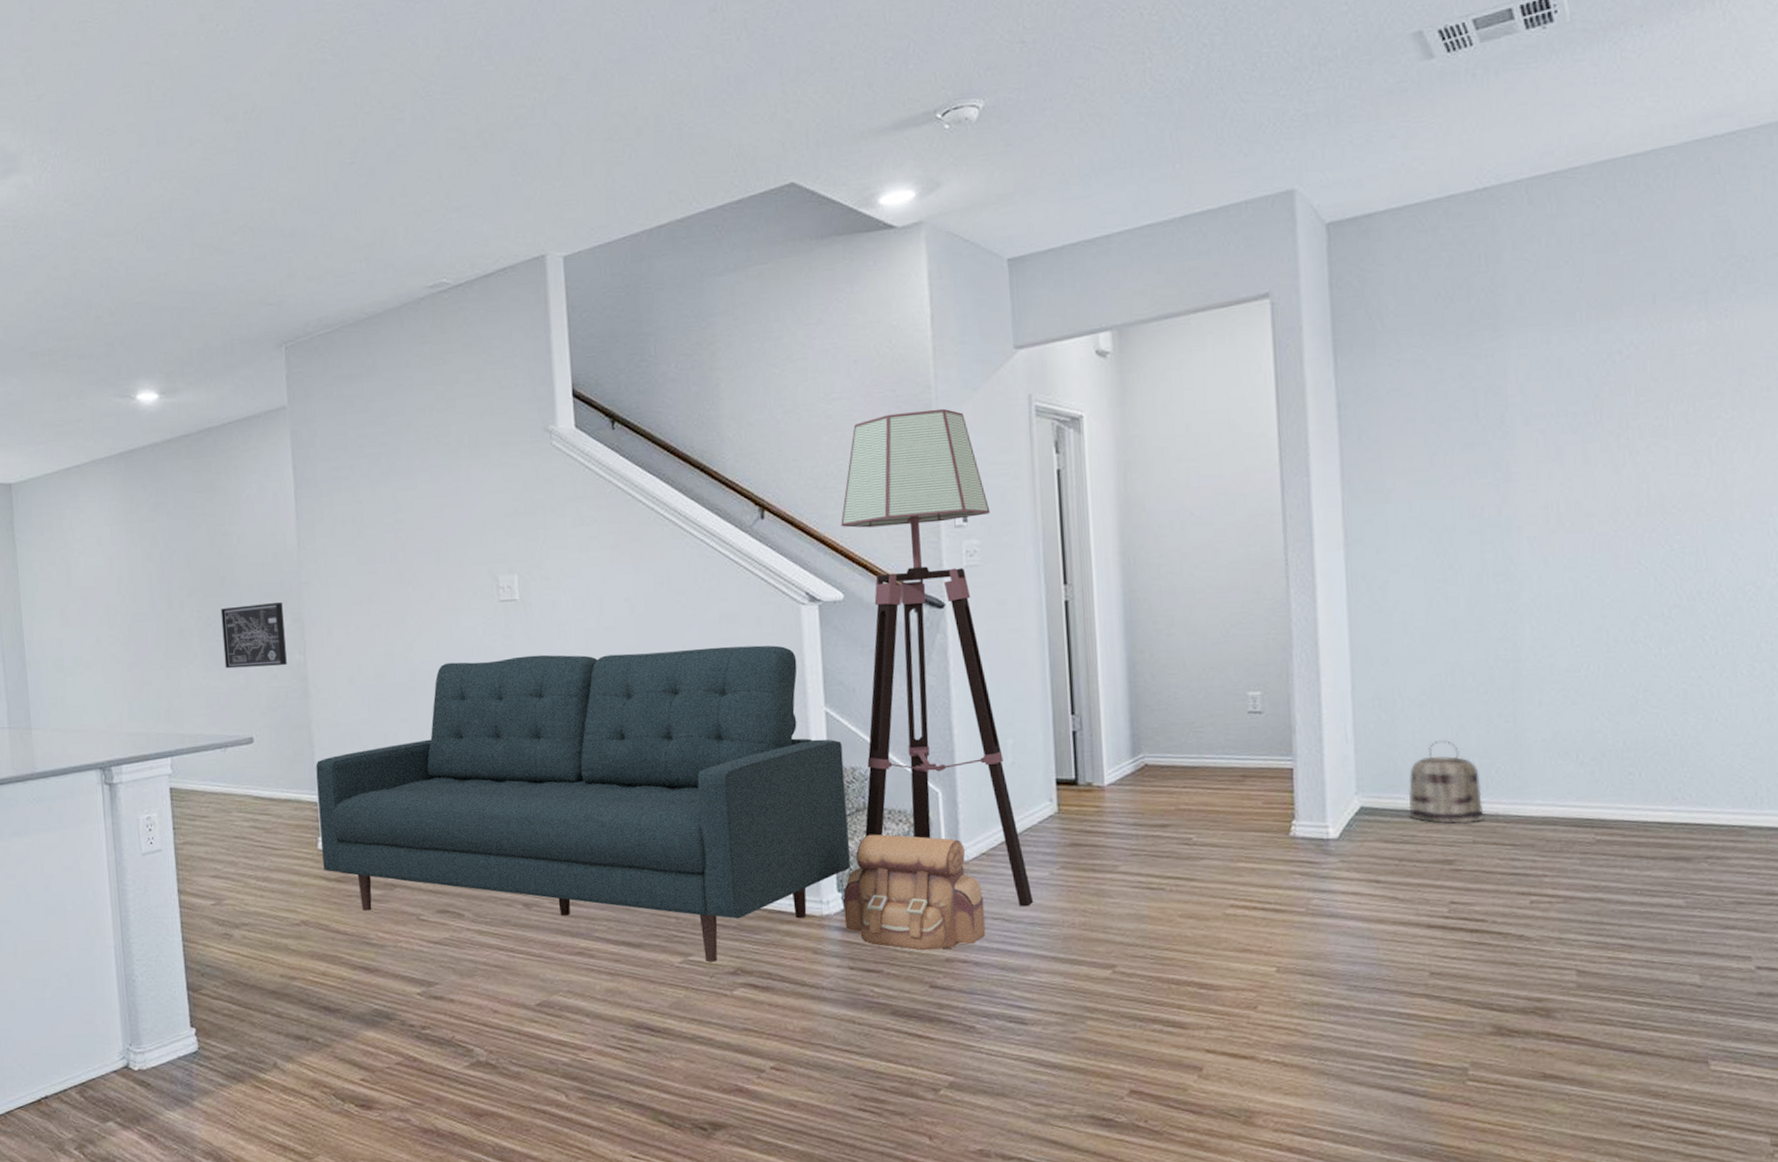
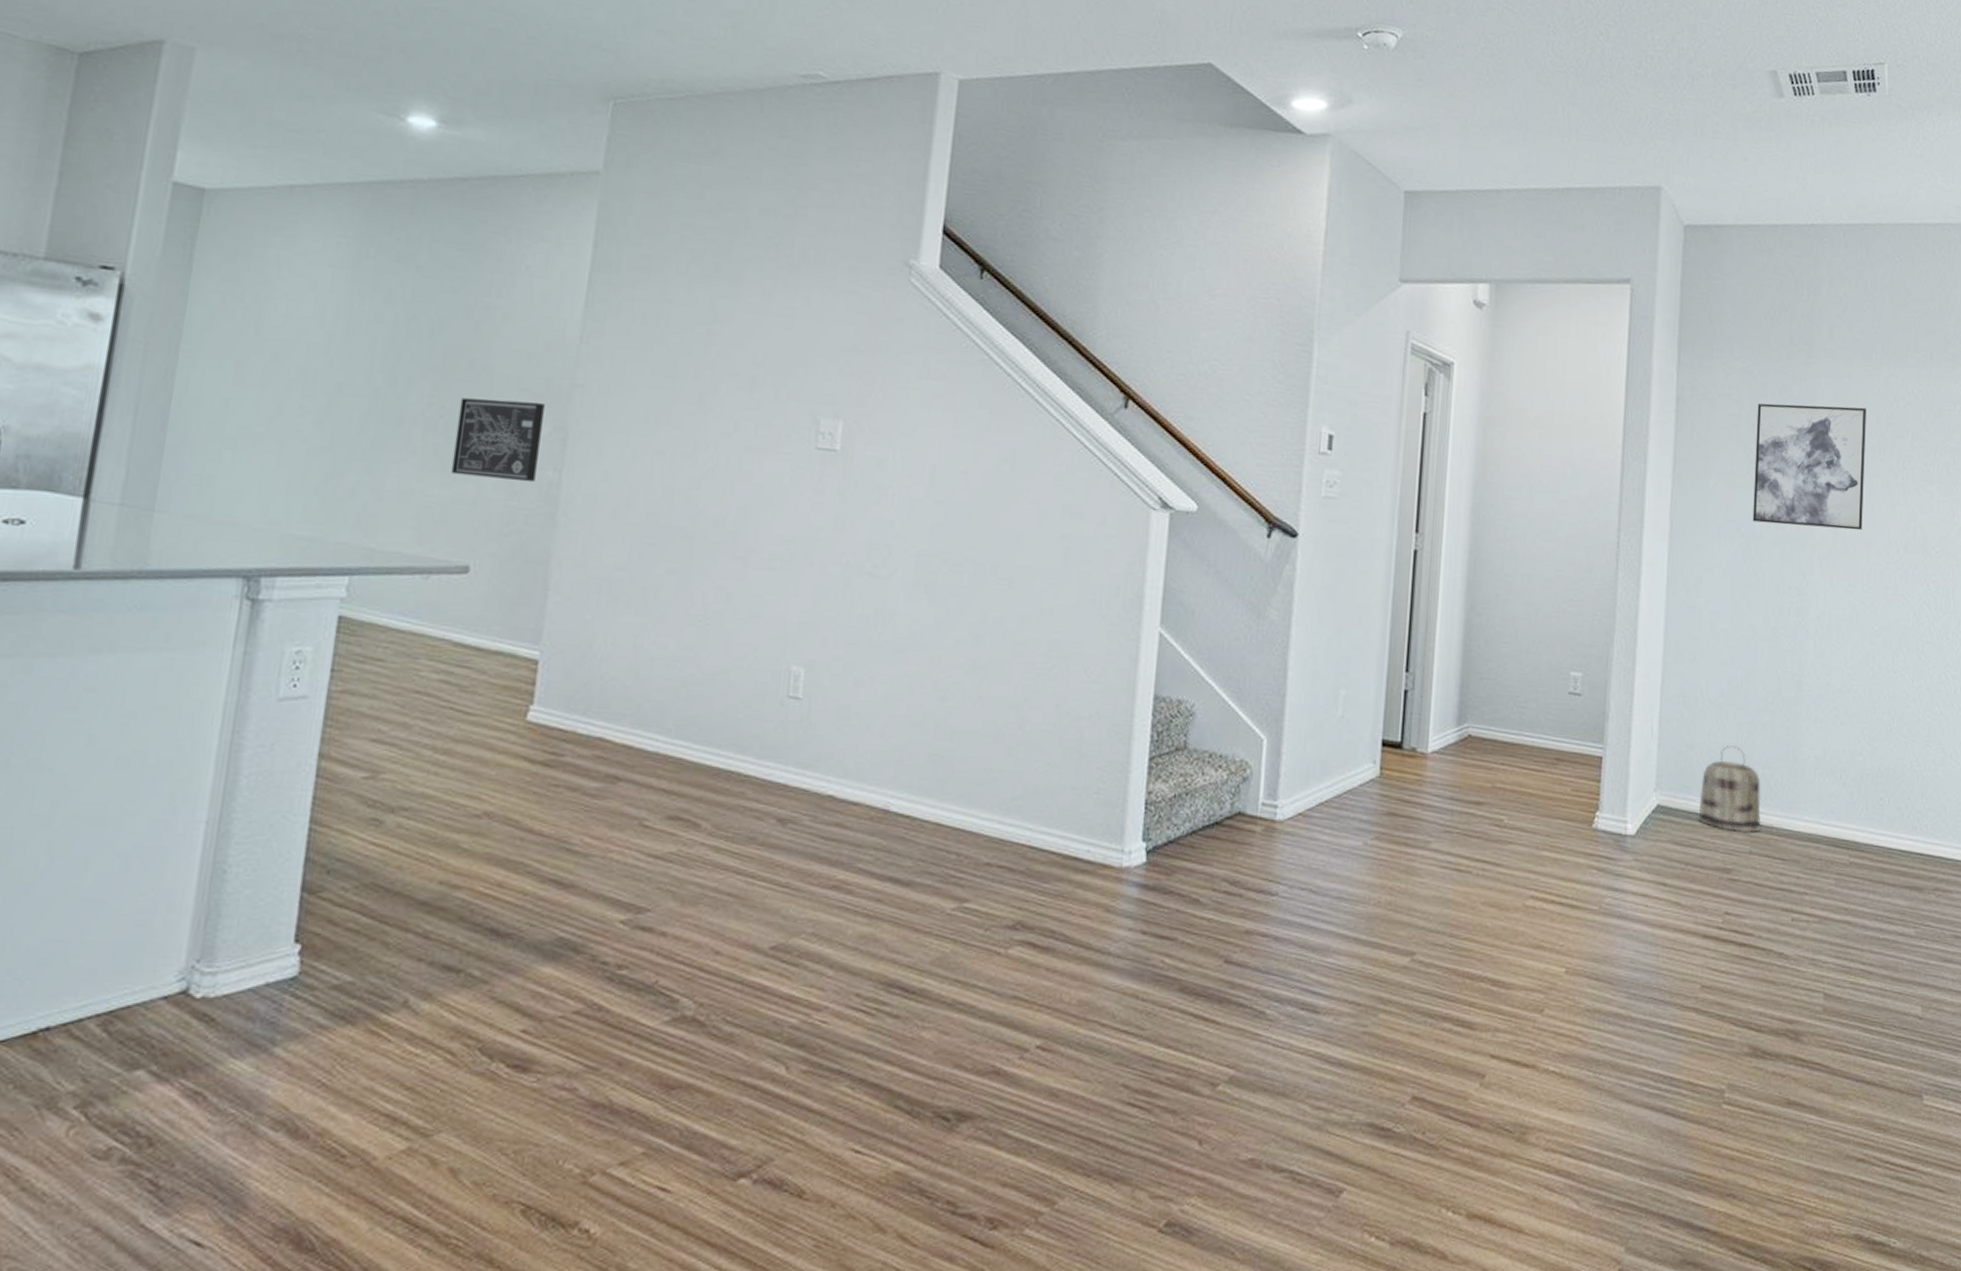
sofa: present [316,645,850,962] -> none [528,511,1172,912]
floor lamp: present [841,408,1034,907] -> none [1181,322,1356,879]
backpack: present [844,834,986,951] -> none [1145,778,1294,920]
wall art: none [1435,372,1580,514] -> present [1752,403,1867,531]

